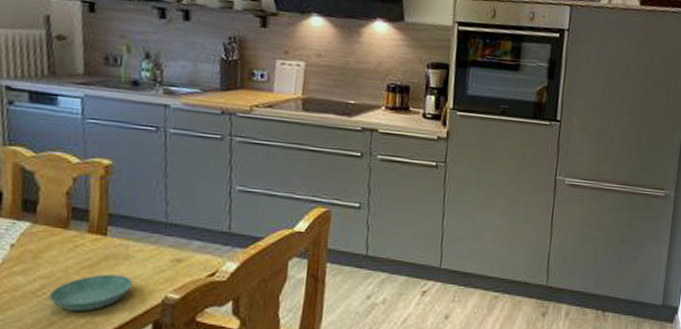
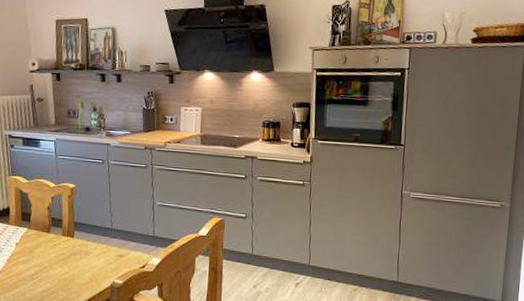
saucer: present [48,274,133,311] -> none [39,264,92,291]

